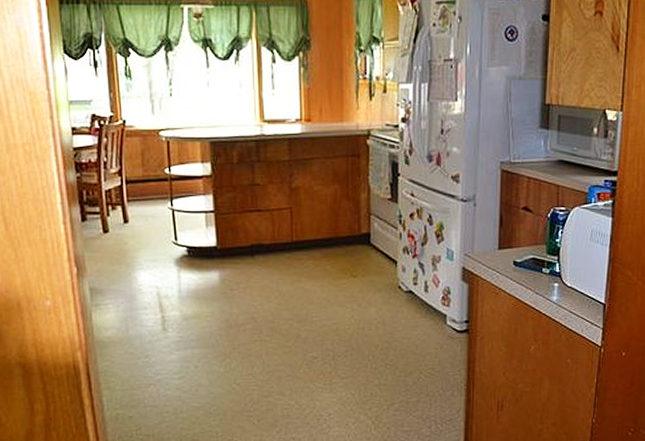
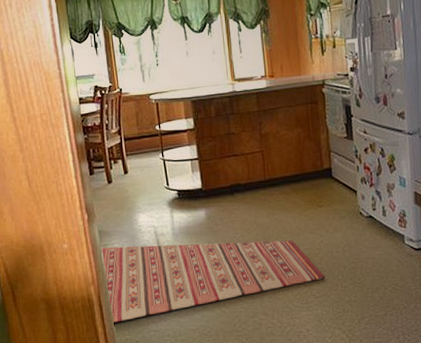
rug: none [93,308,352,395] -> present [102,240,324,323]

